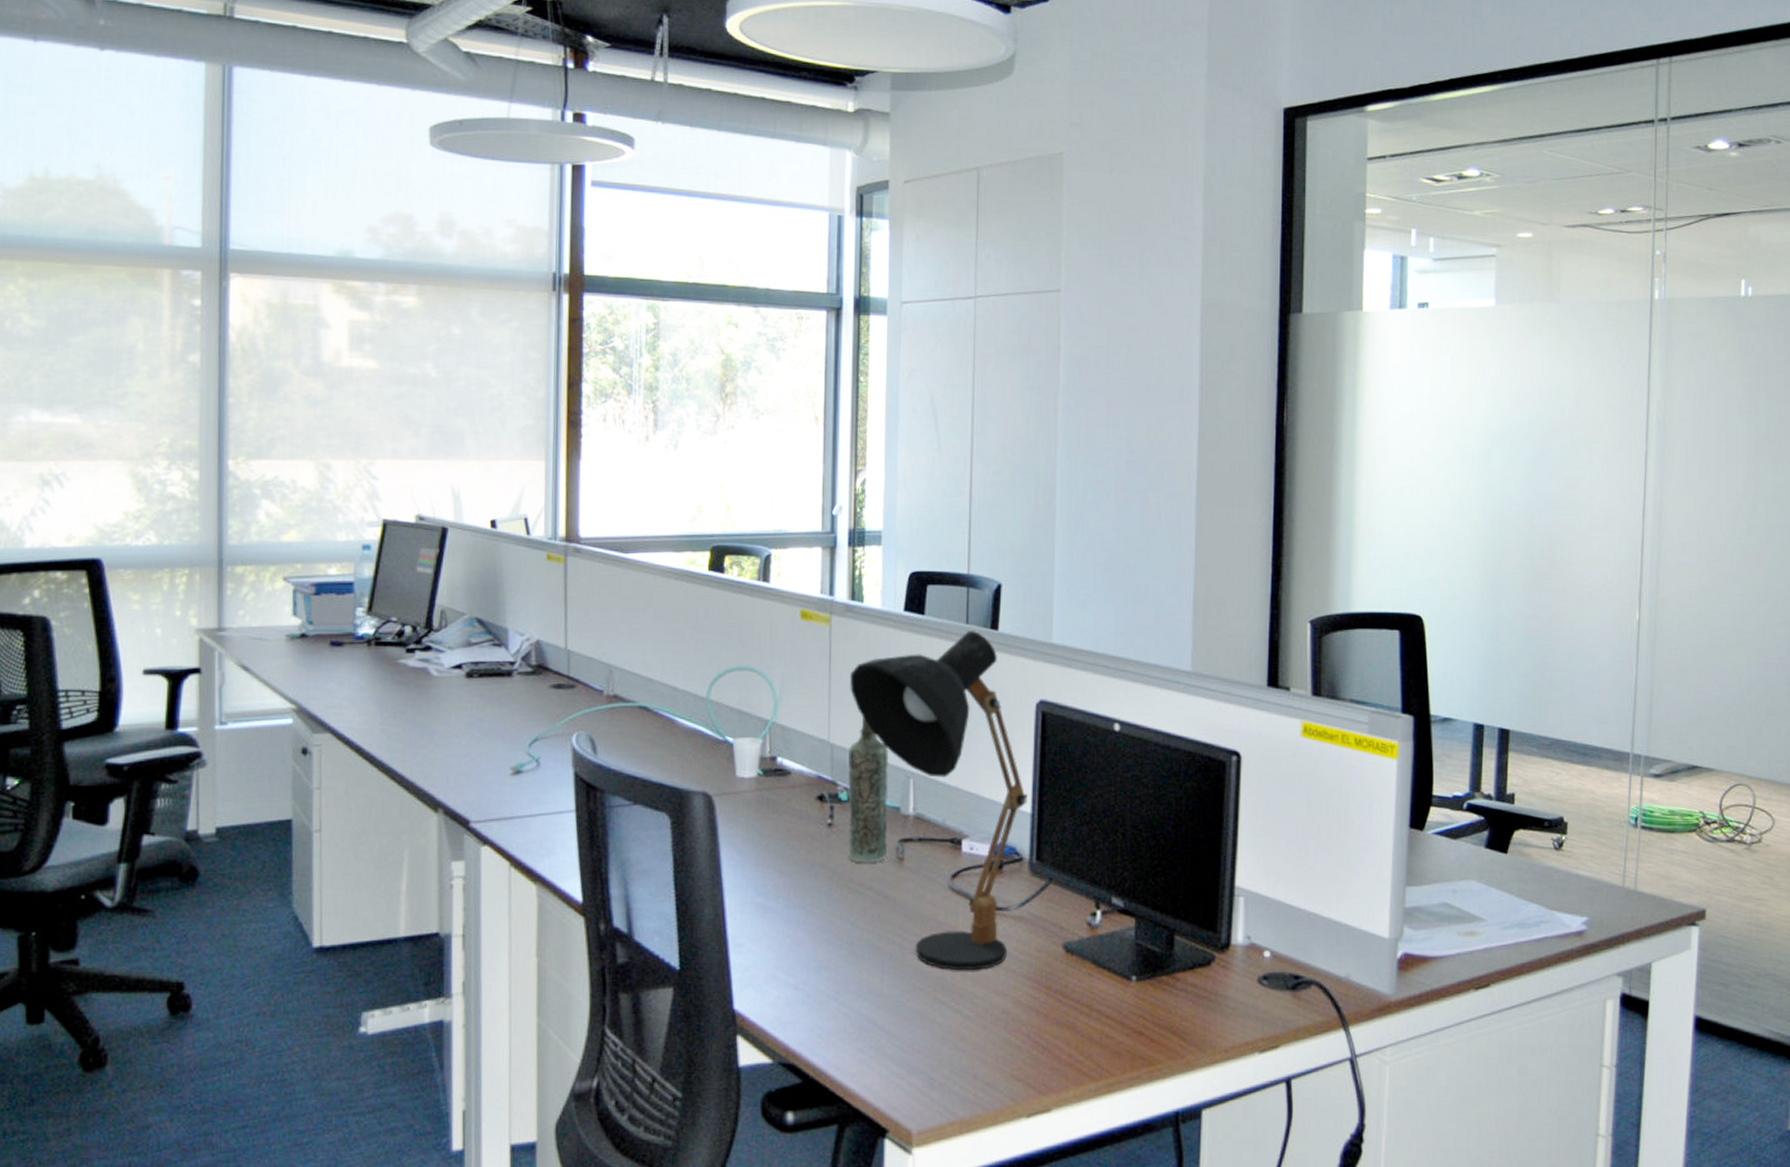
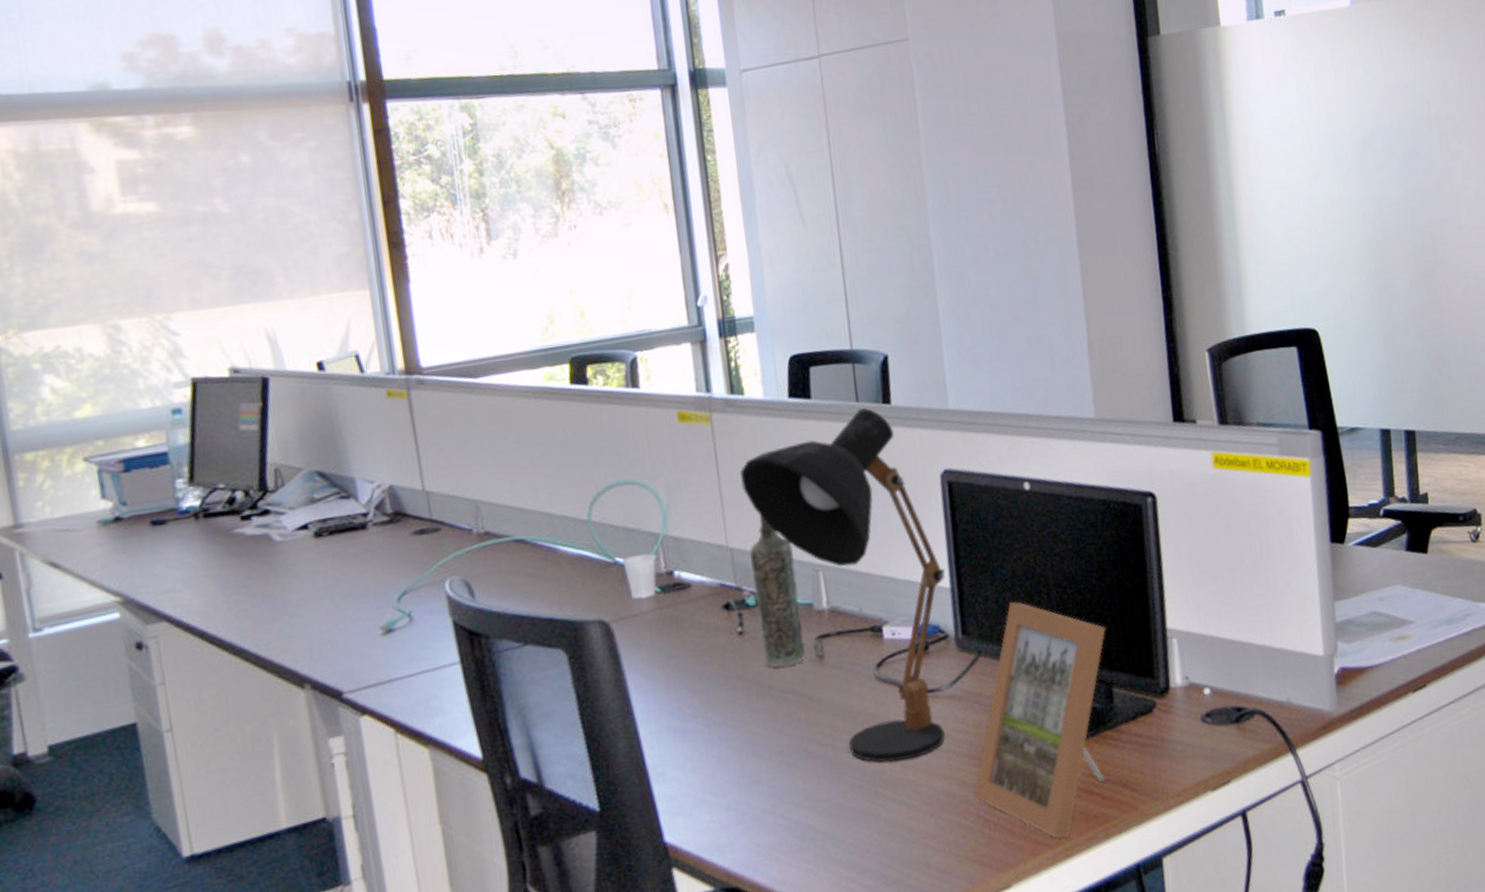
picture frame: none [1028,835,1175,1073] -> present [975,601,1106,838]

